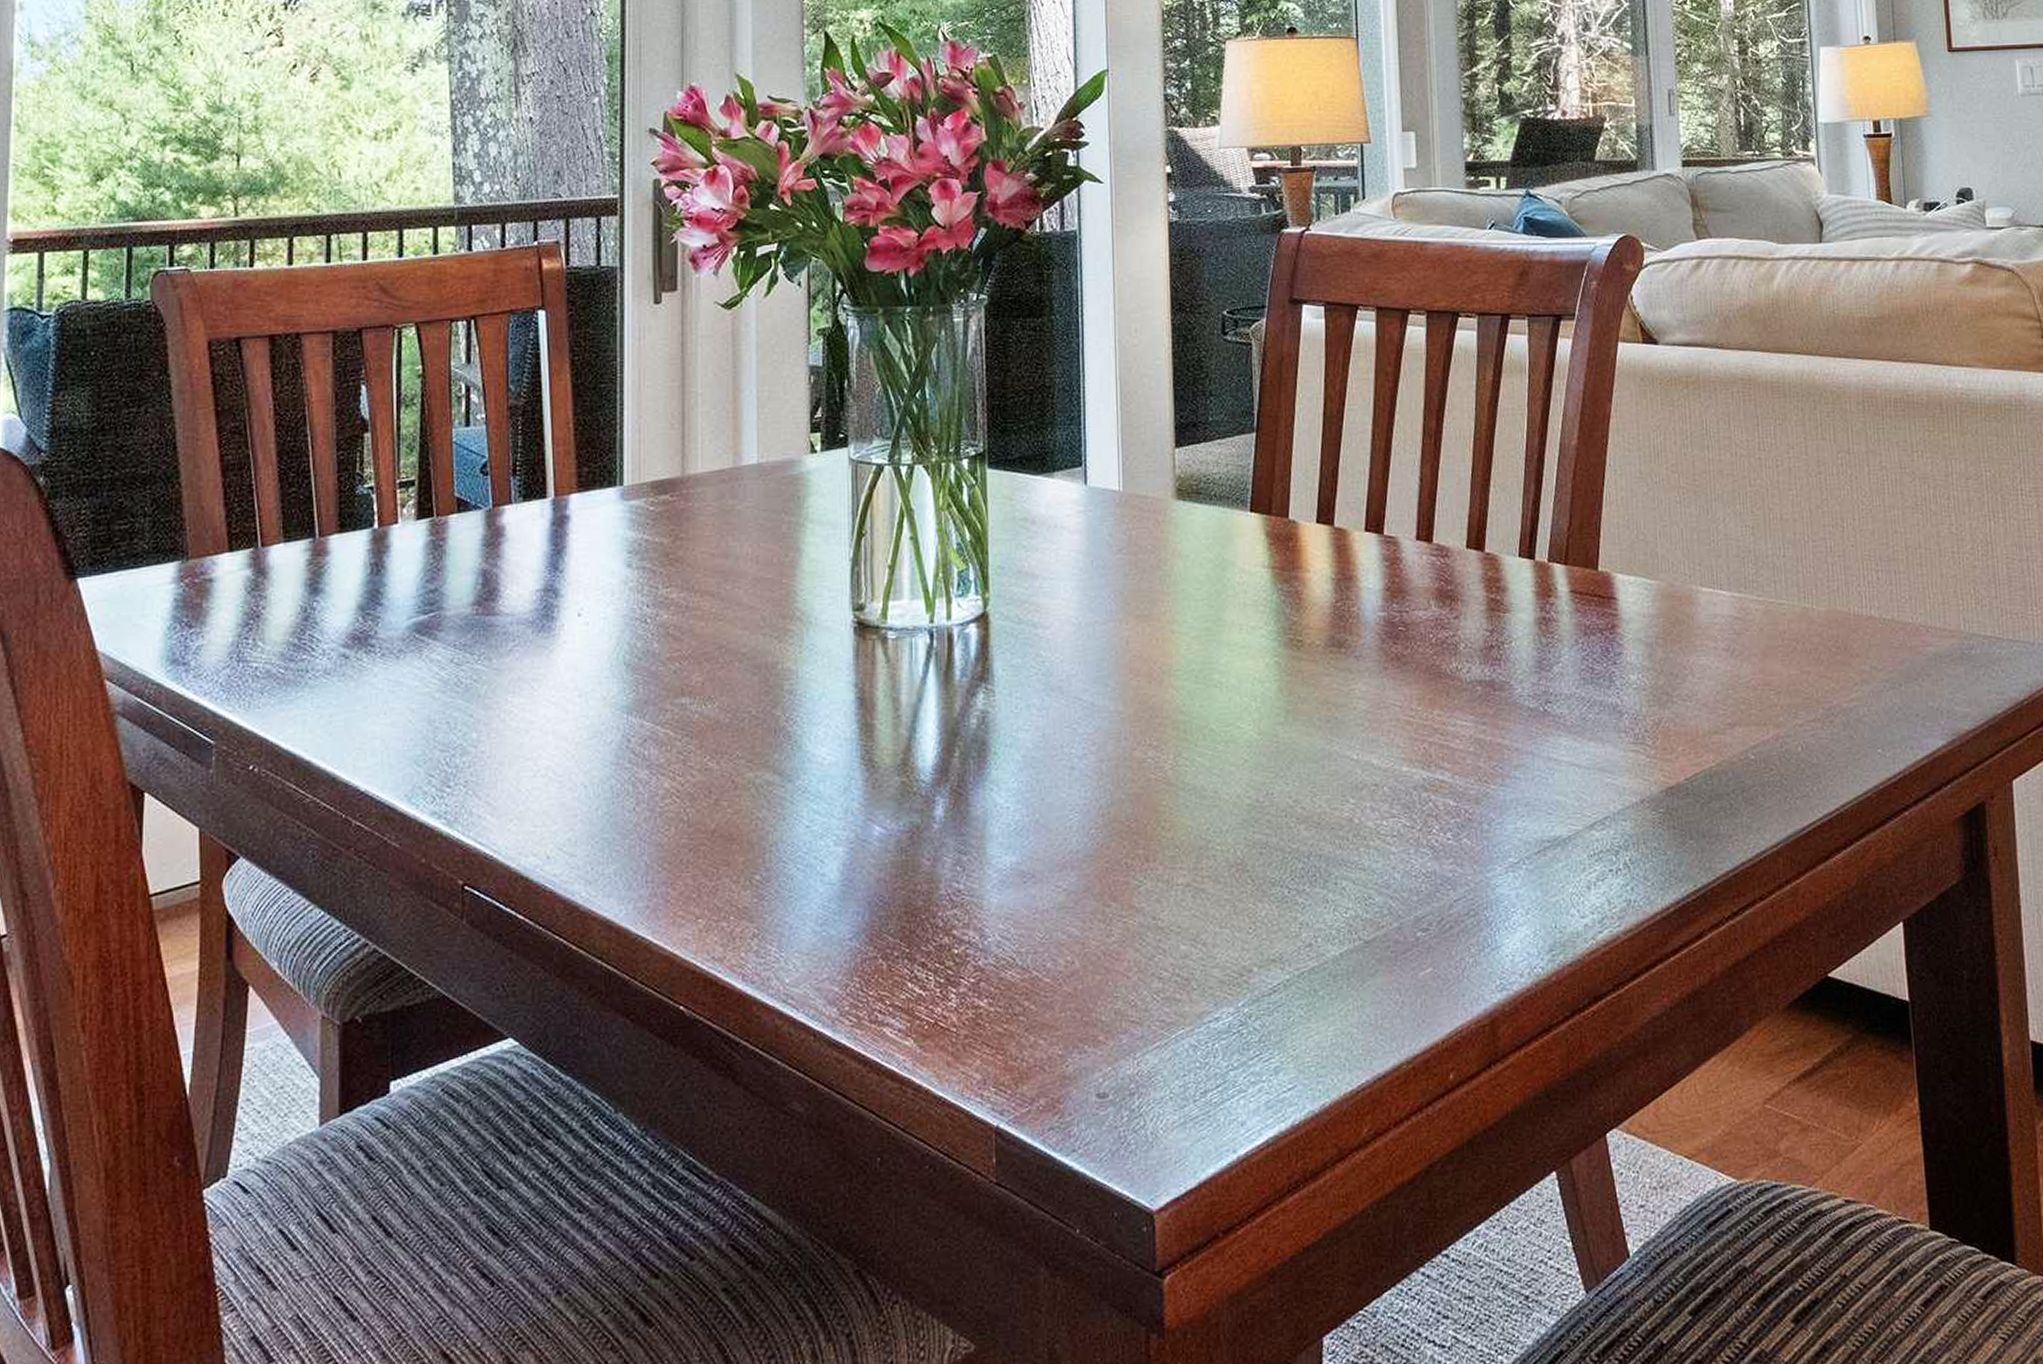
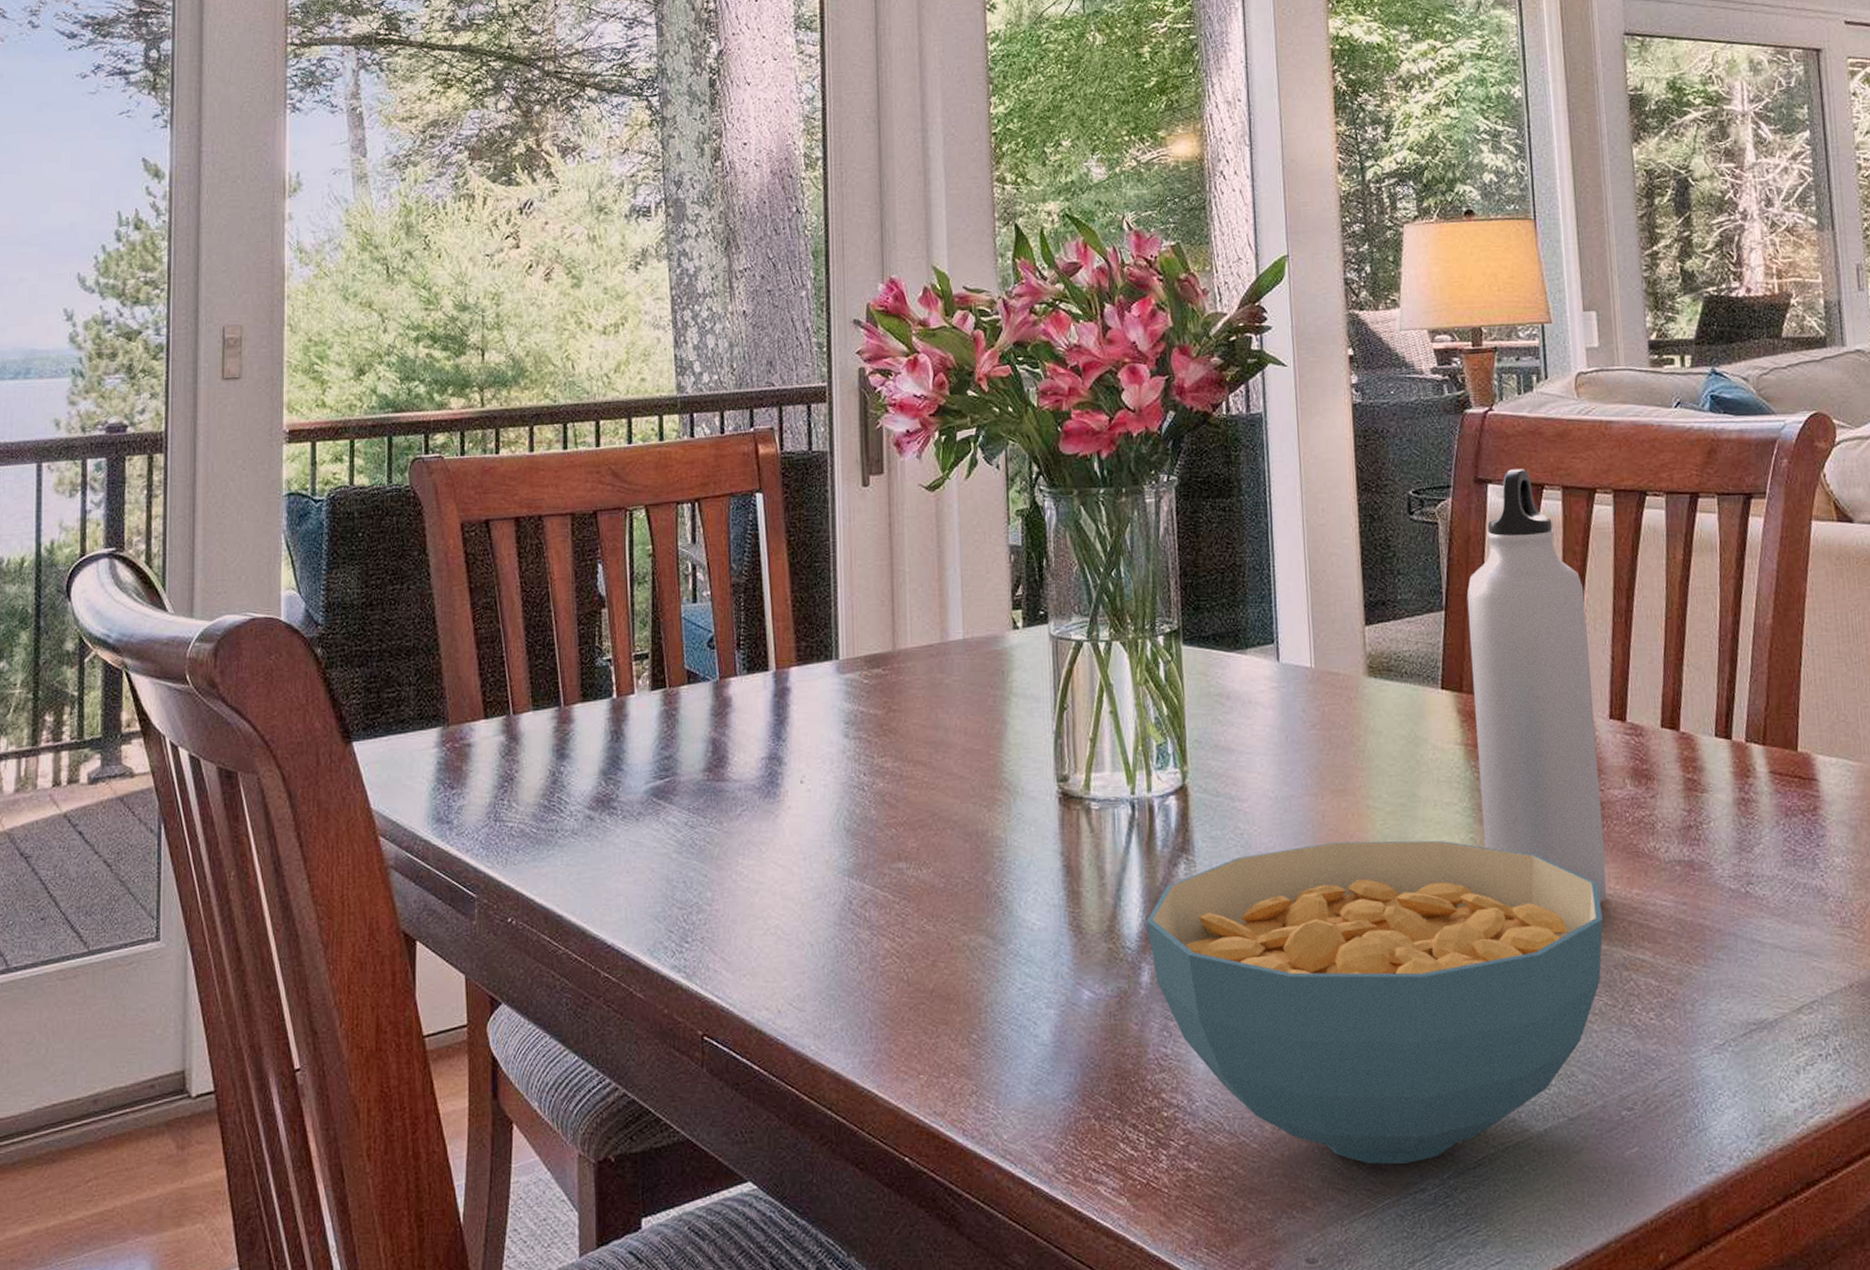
cereal bowl: none [942,664,1404,995] -> present [1147,840,1603,1165]
water bottle: none [1278,289,1409,724] -> present [1466,469,1607,902]

